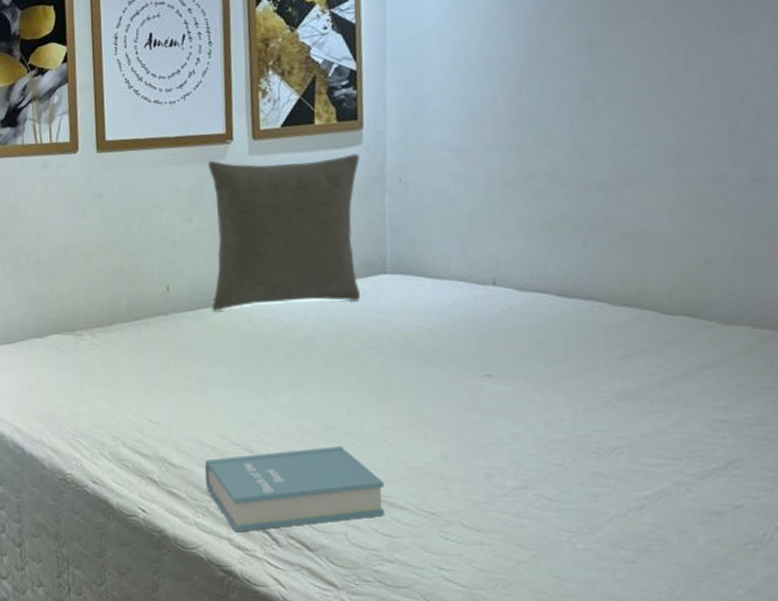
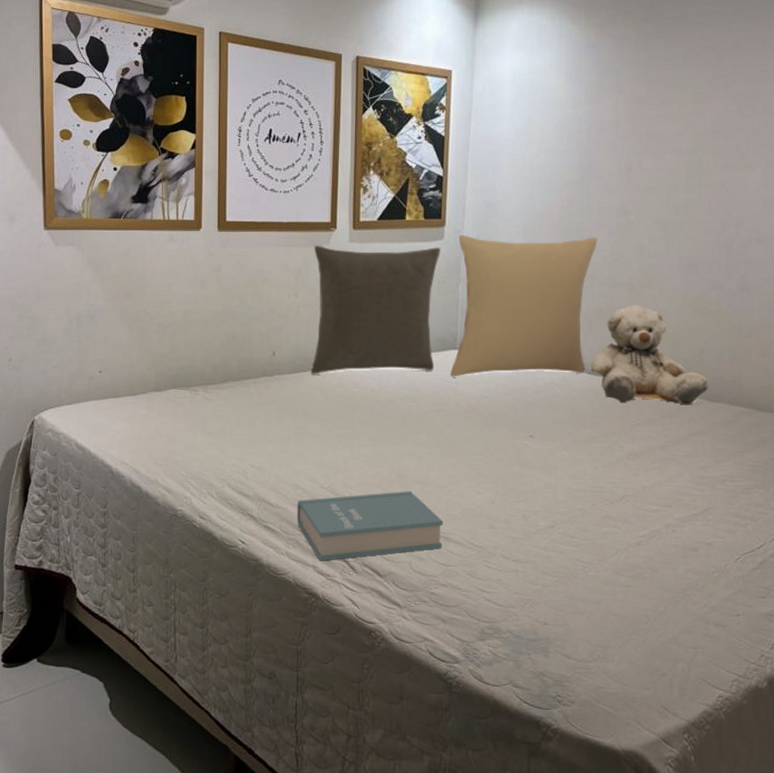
pillow: none [381,129,557,308] -> present [450,234,598,377]
teddy bear: none [559,207,720,330] -> present [591,304,709,405]

